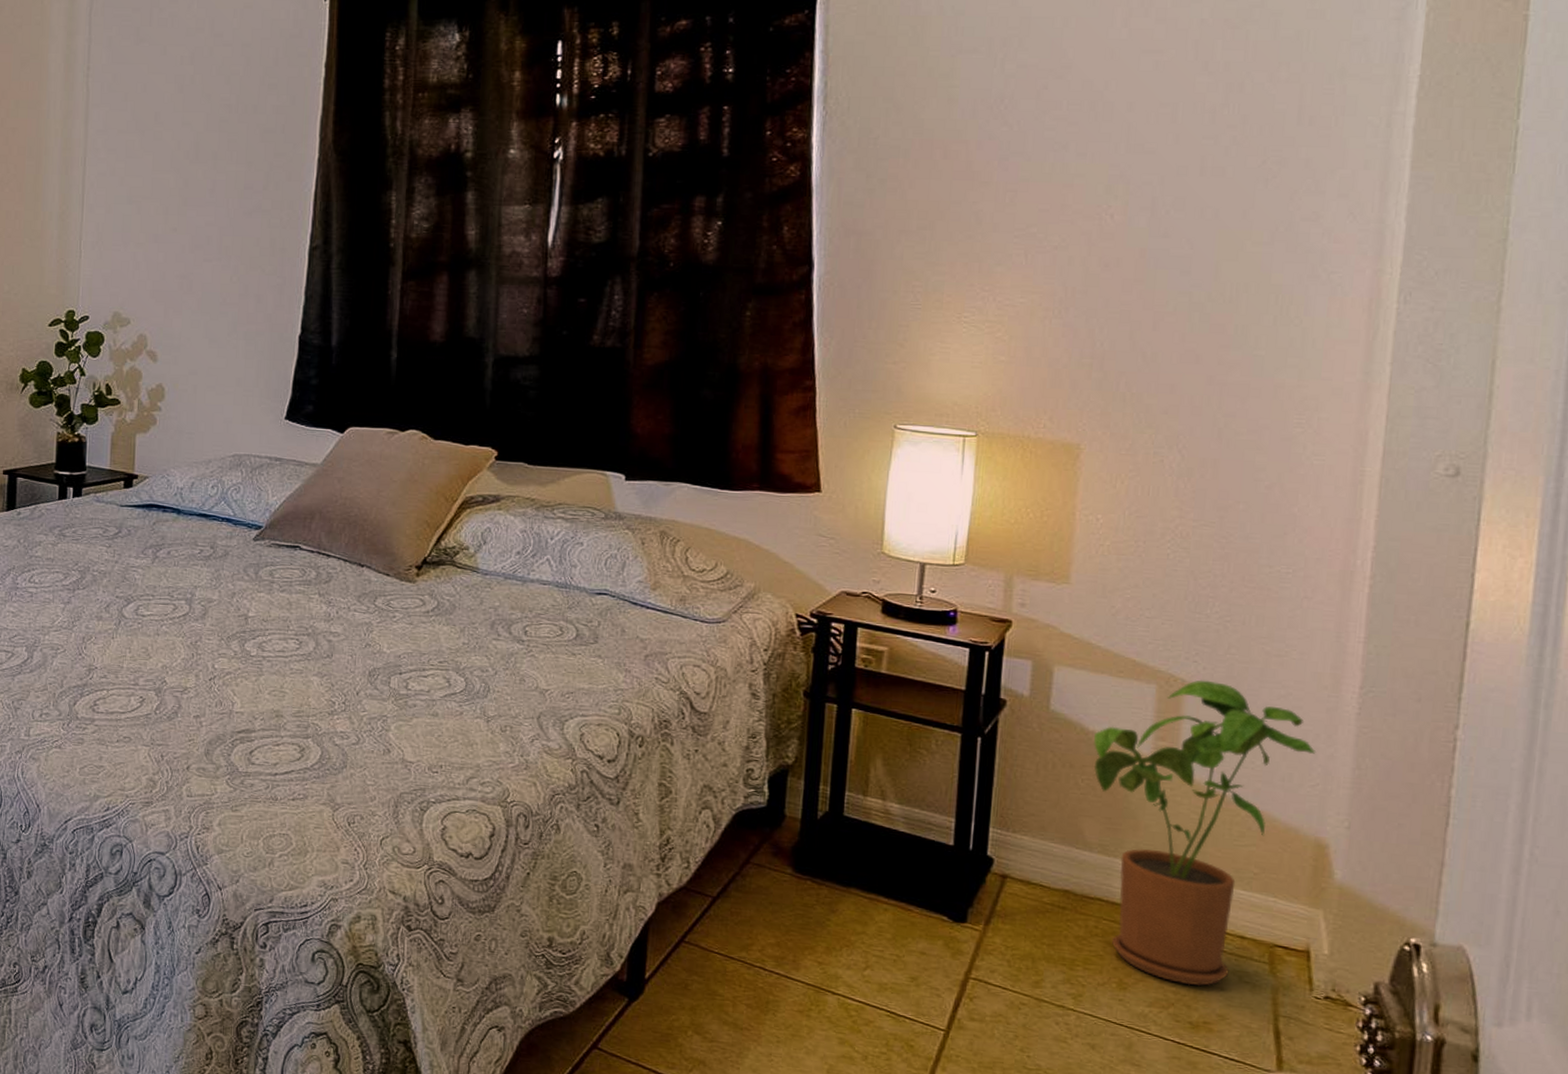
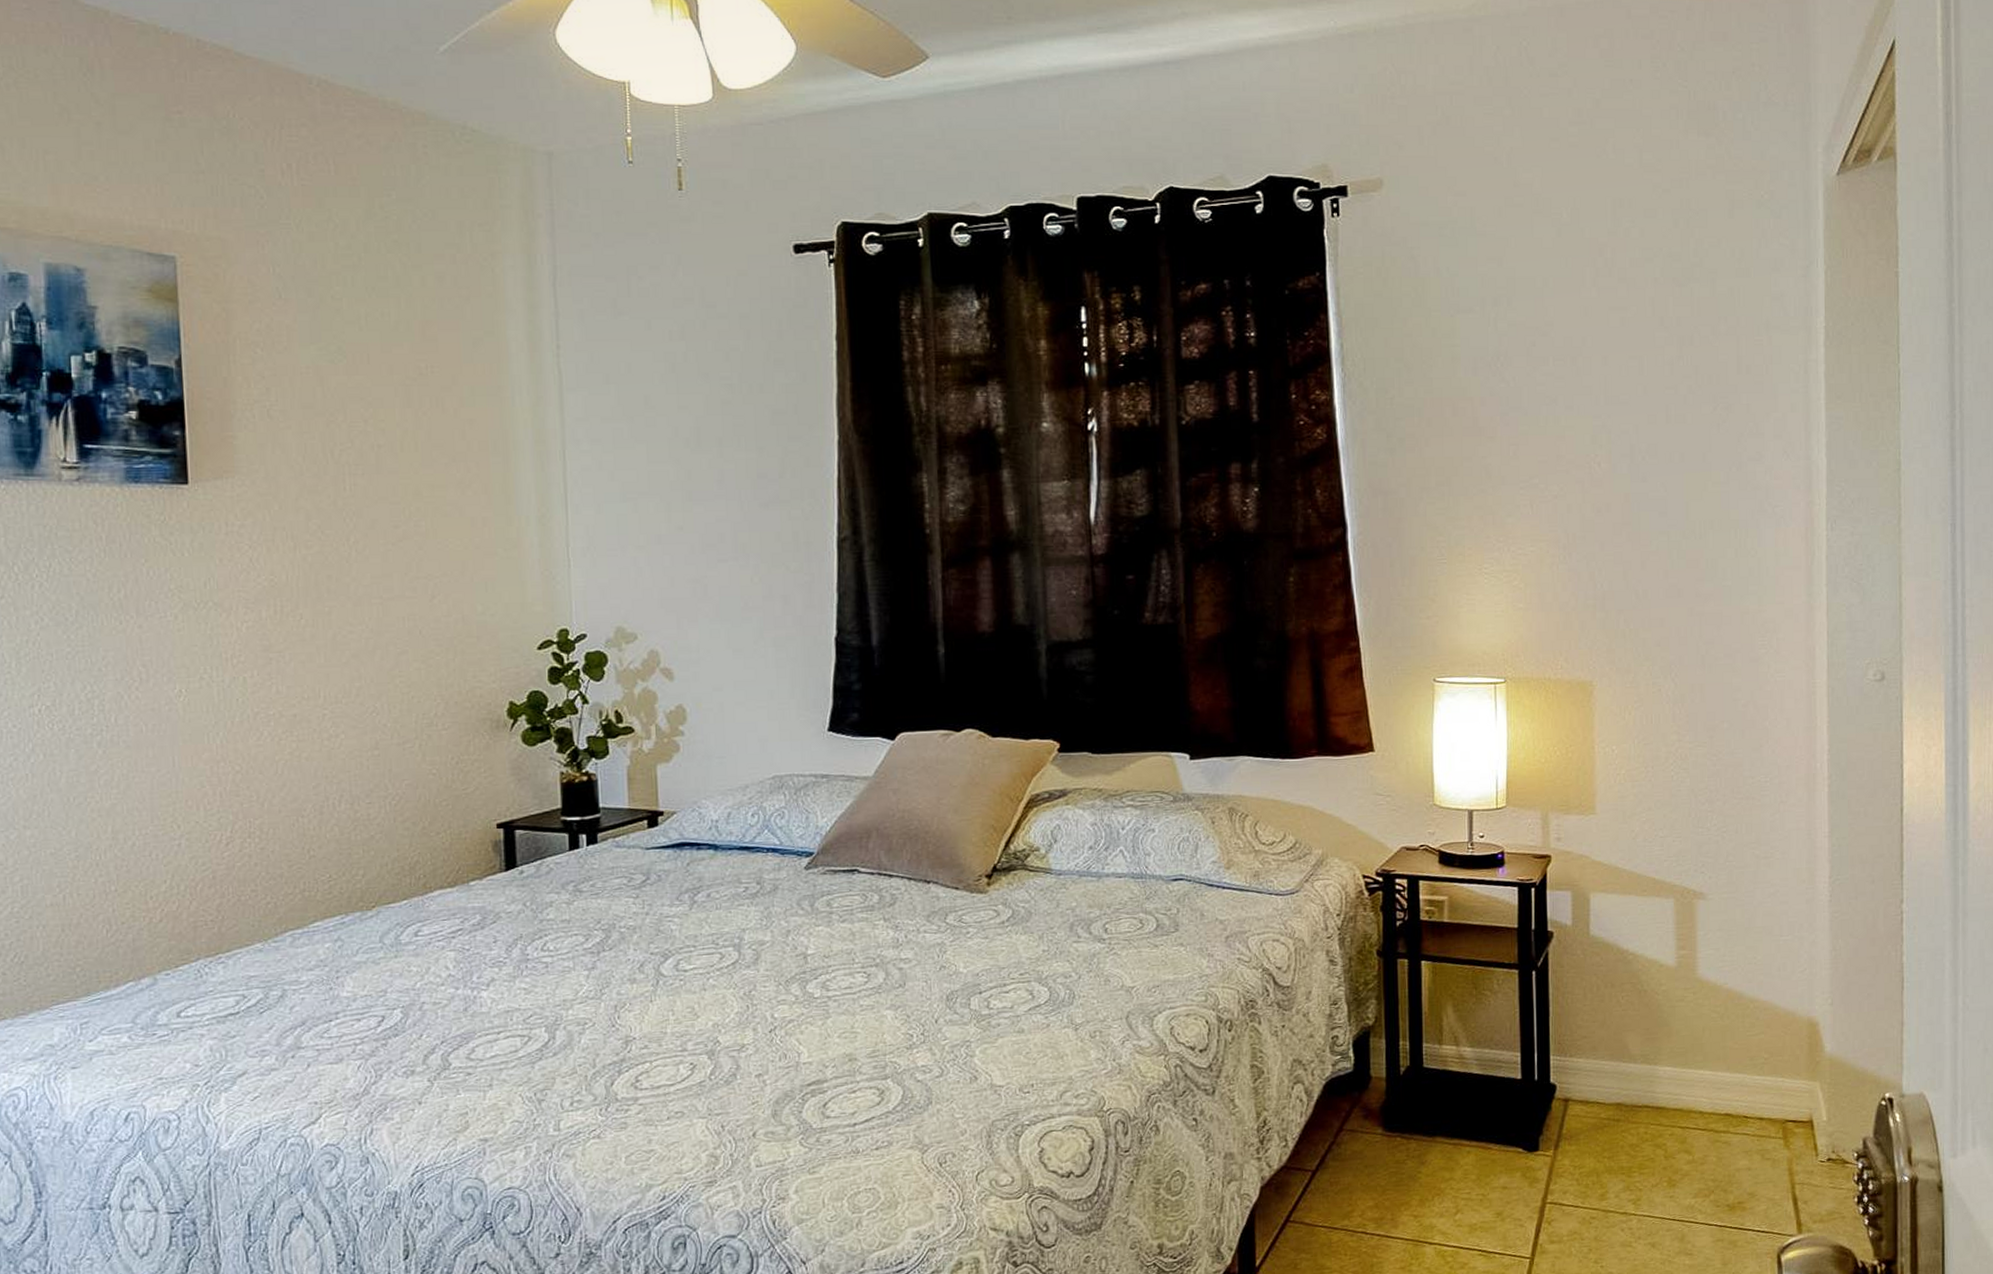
house plant: present [1094,680,1316,987] -> none [1629,888,1802,1171]

